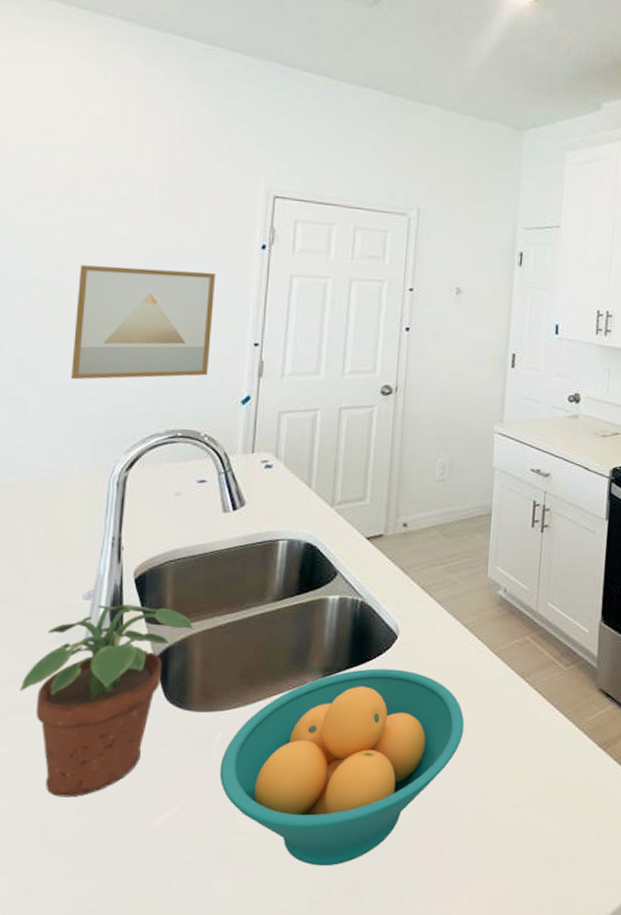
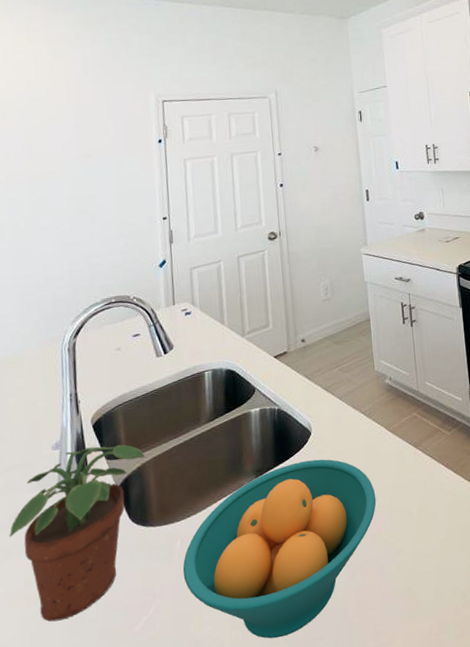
wall art: present [71,265,217,380] -> none [17,168,130,272]

